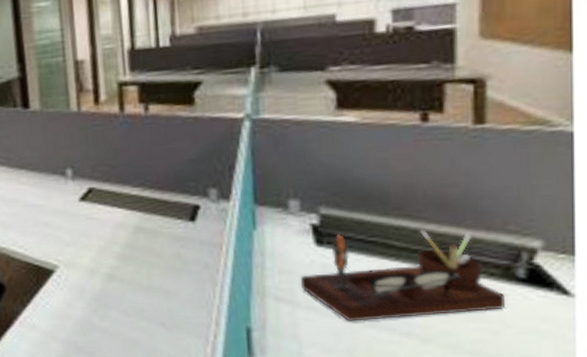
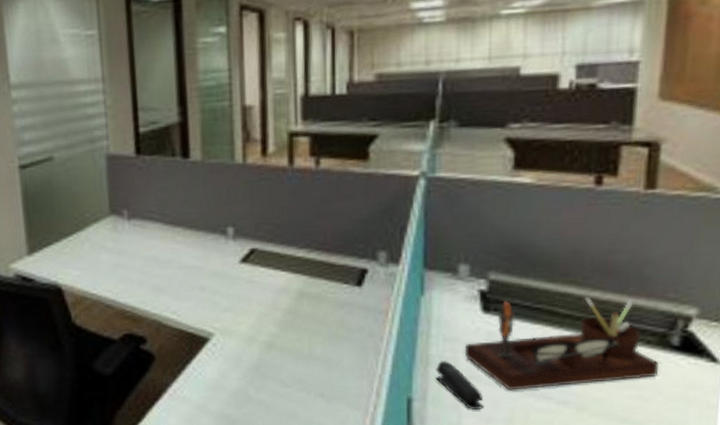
stapler: none [273,292,324,340] -> present [436,361,484,410]

